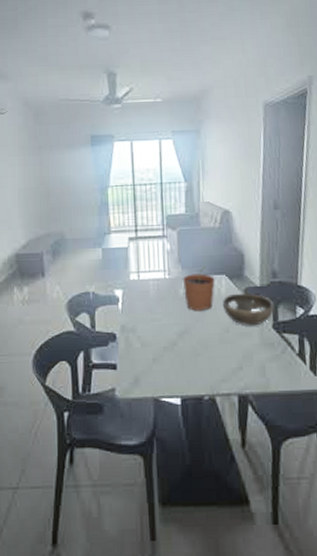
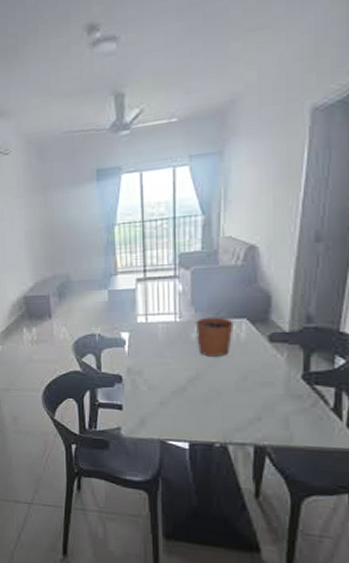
bowl: present [222,293,275,326] -> none [240,339,307,376]

